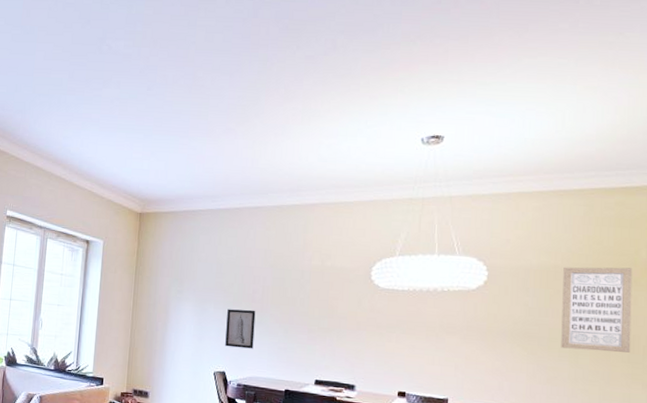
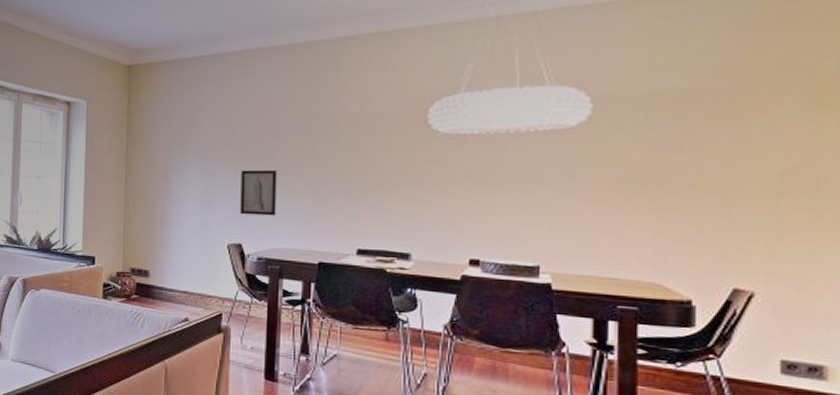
wall art: present [561,267,633,353] -> none [704,84,815,197]

